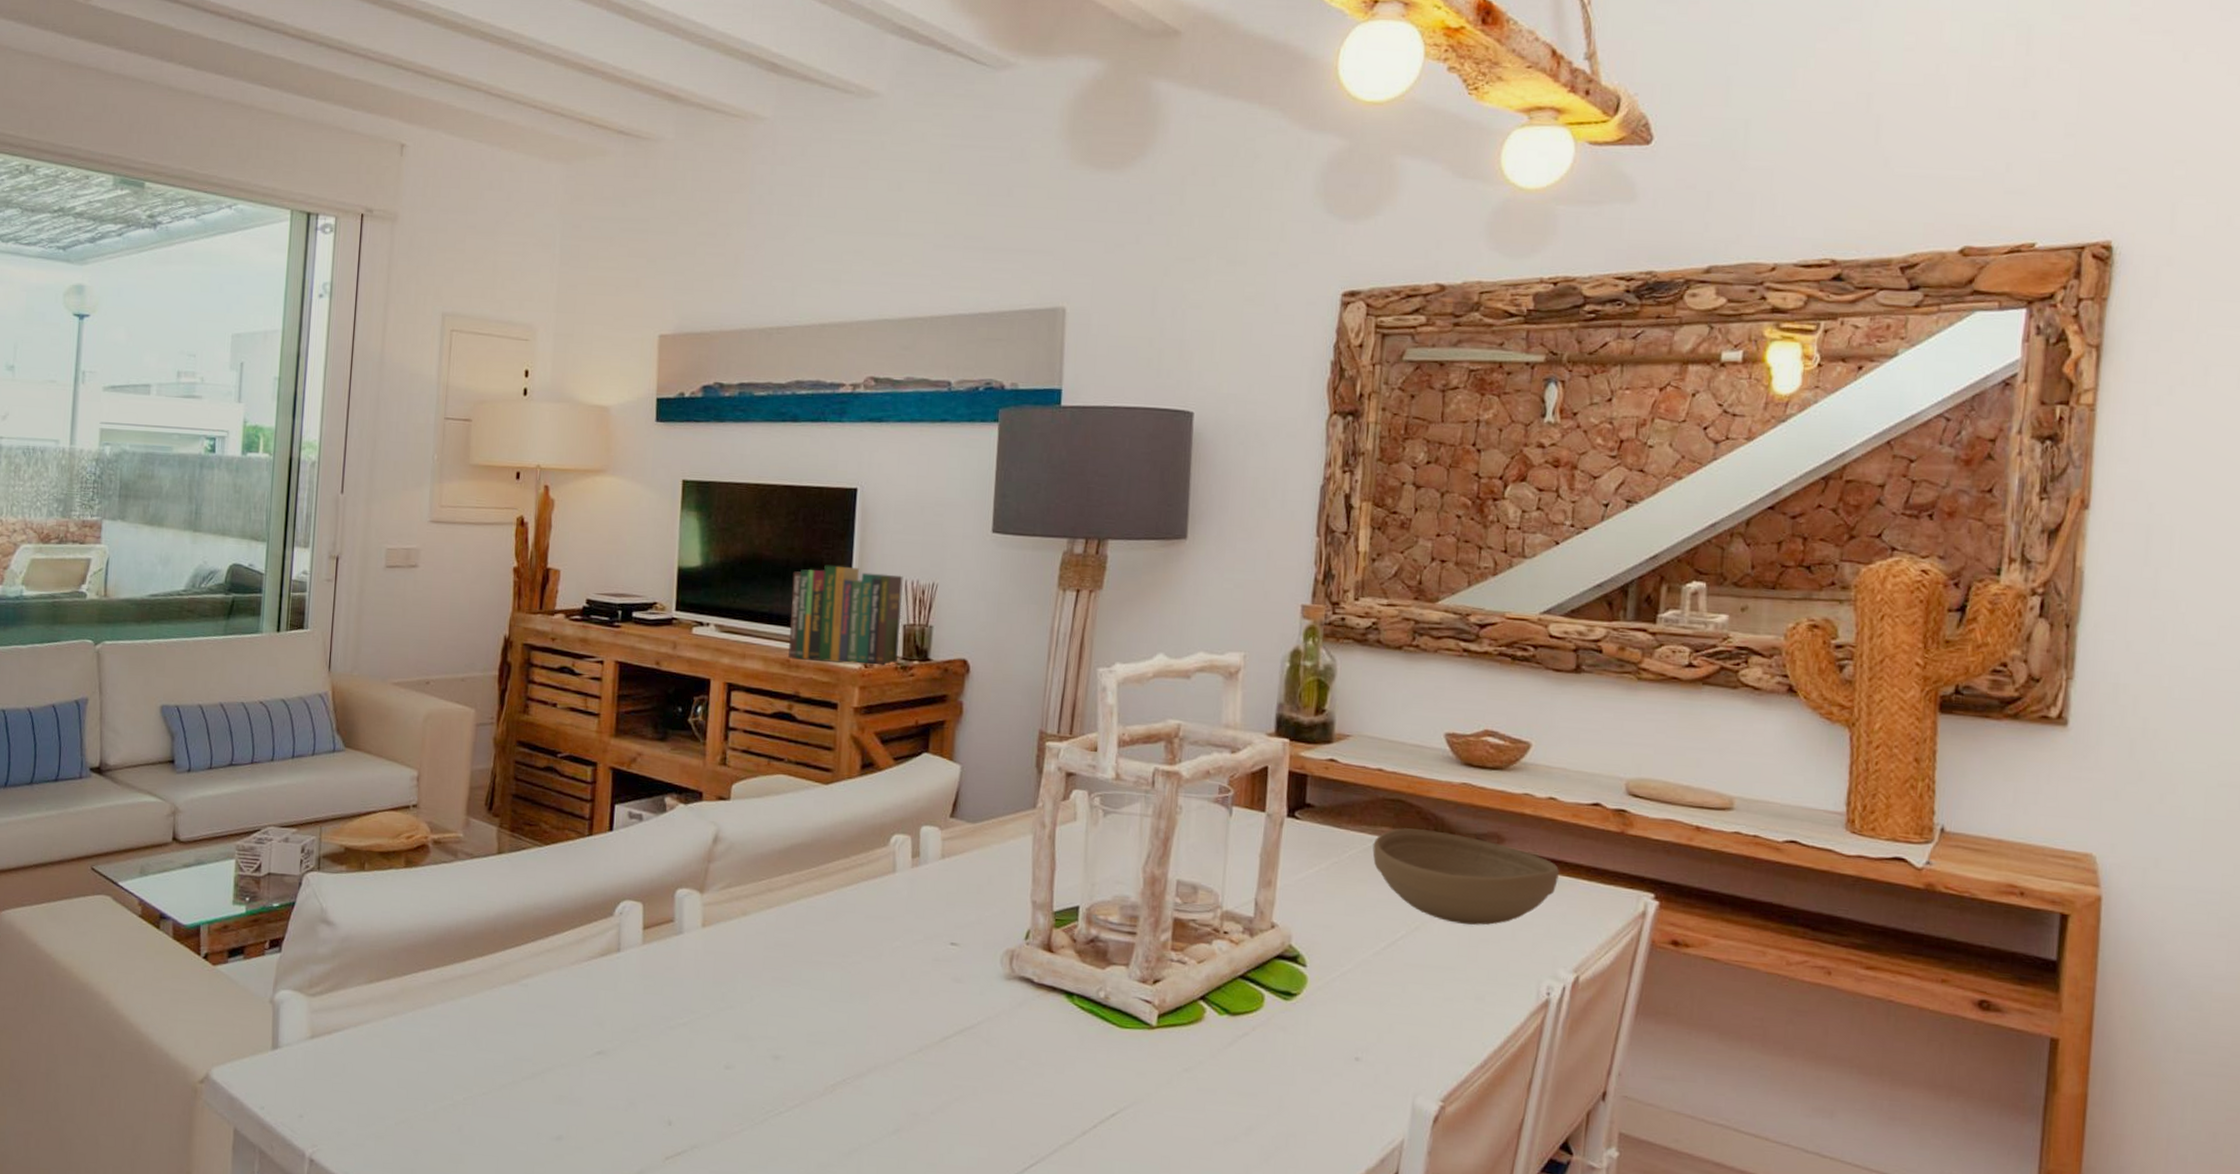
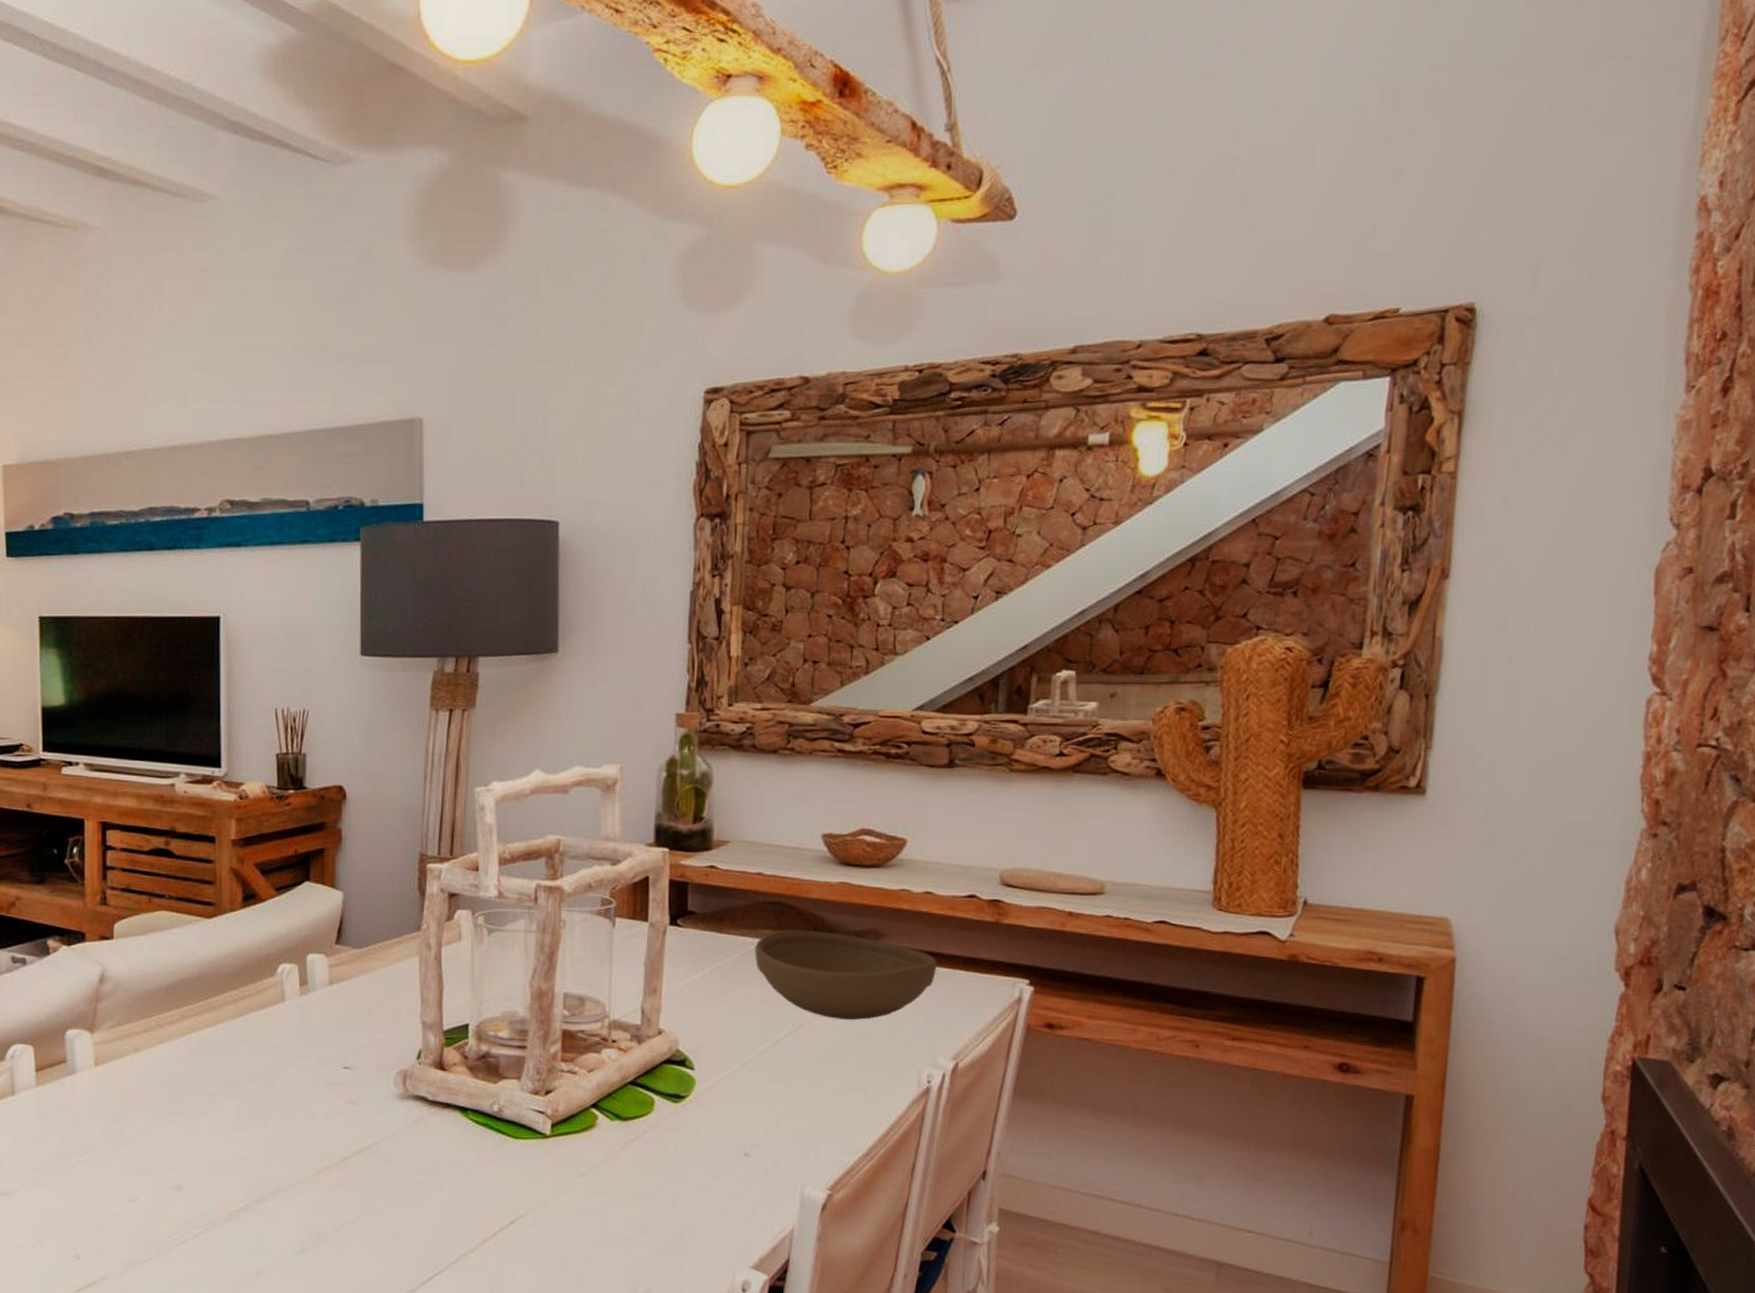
books: present [788,565,903,666] -> none [160,697,274,796]

